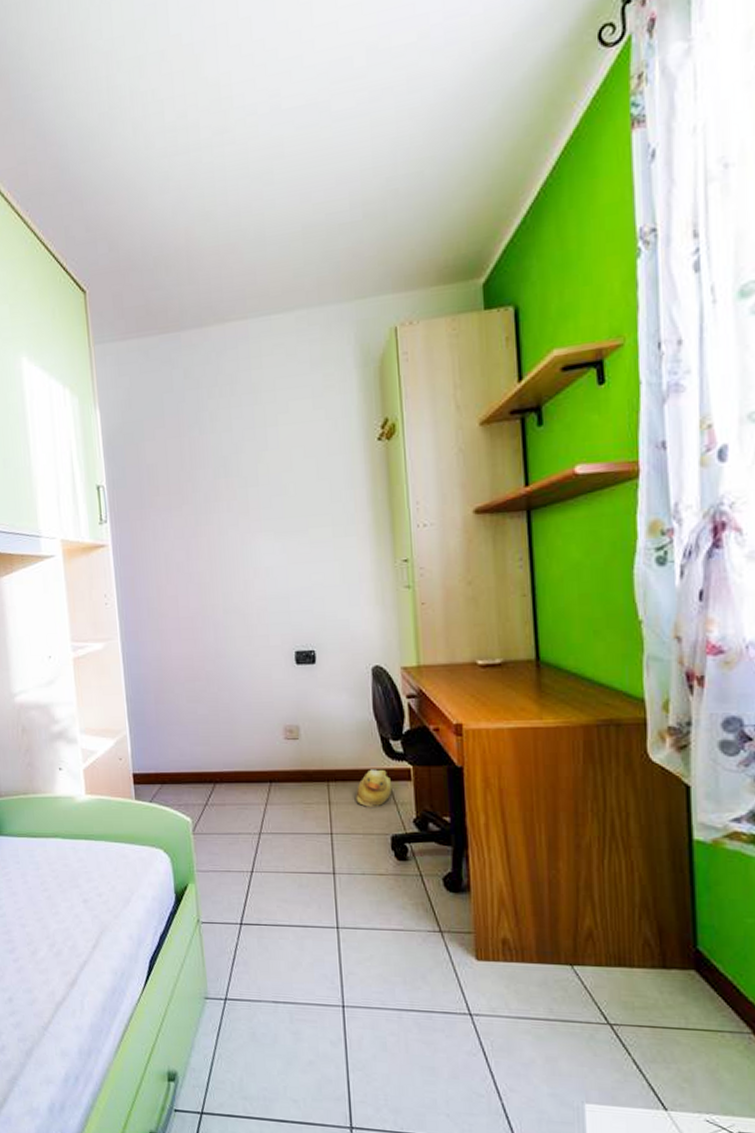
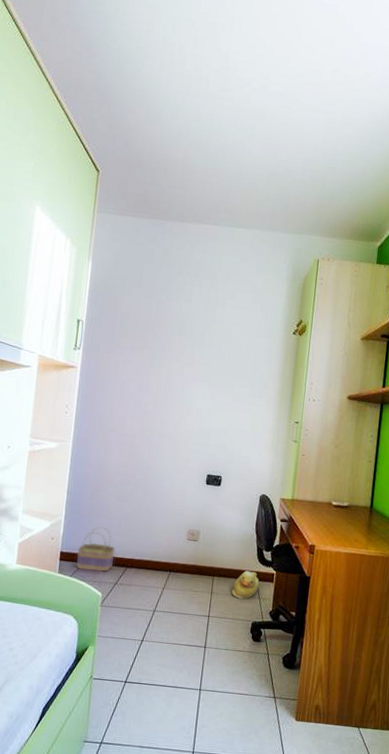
basket: none [152,736,198,793] -> present [76,526,116,573]

